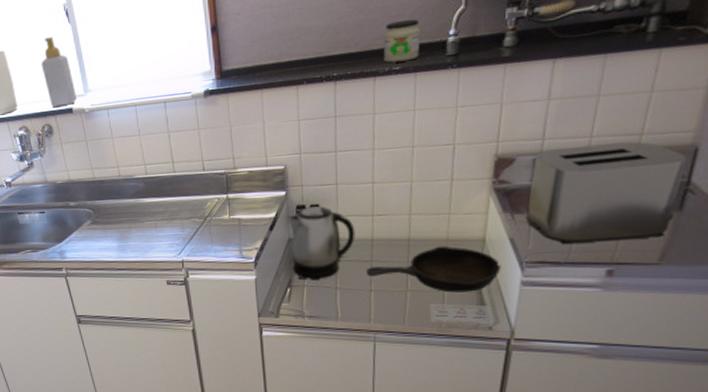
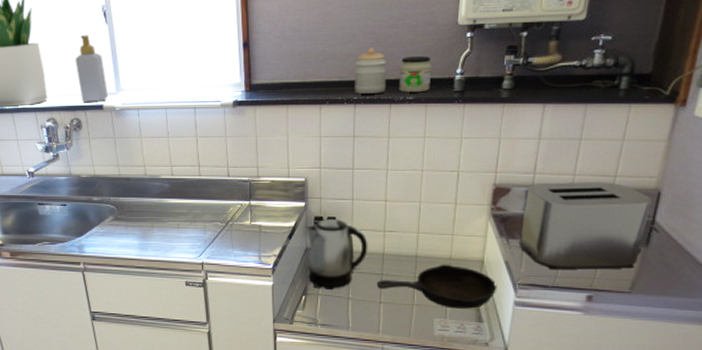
jar: none [332,16,370,70] -> present [354,48,387,94]

